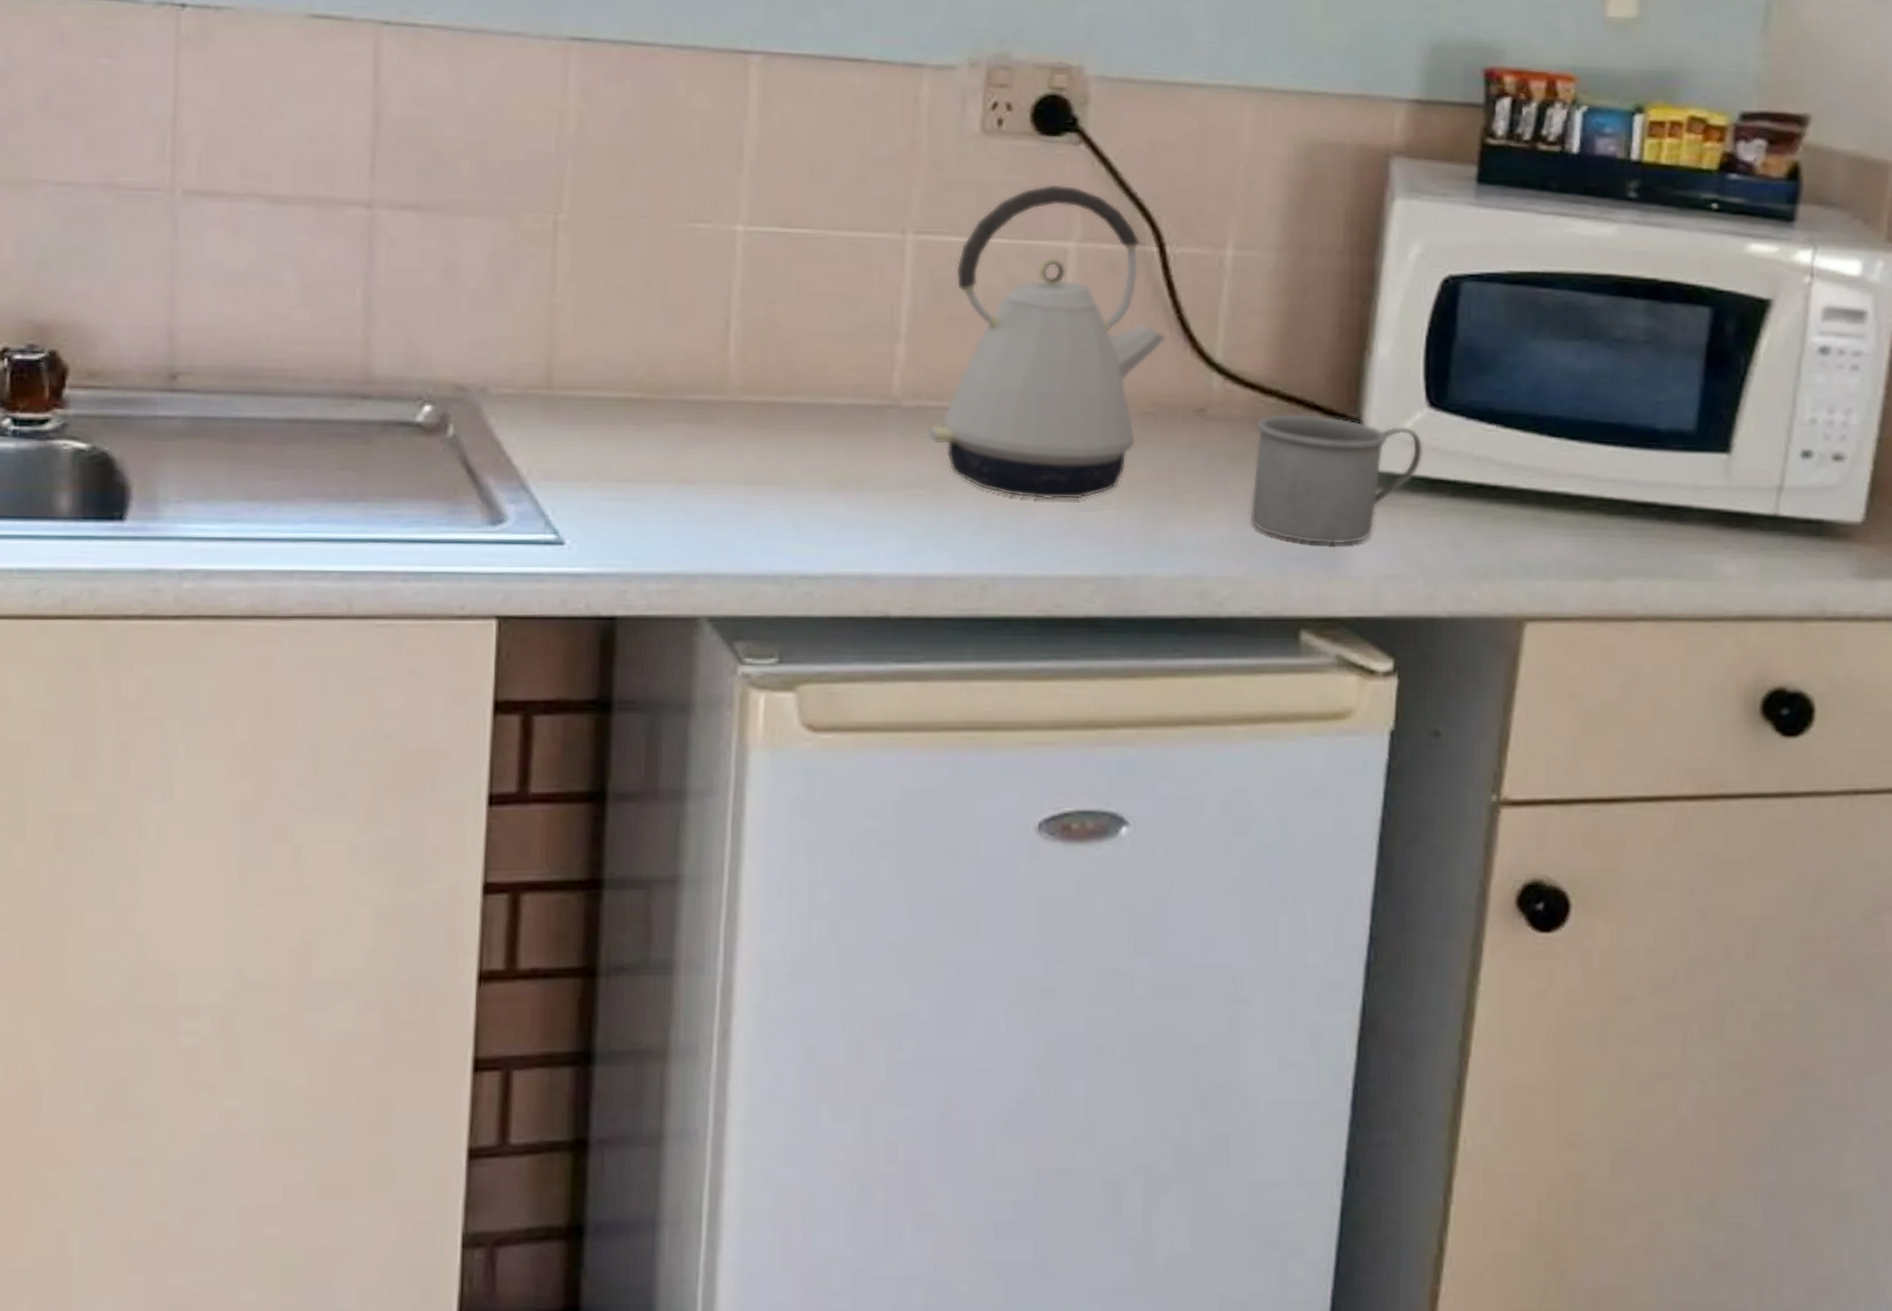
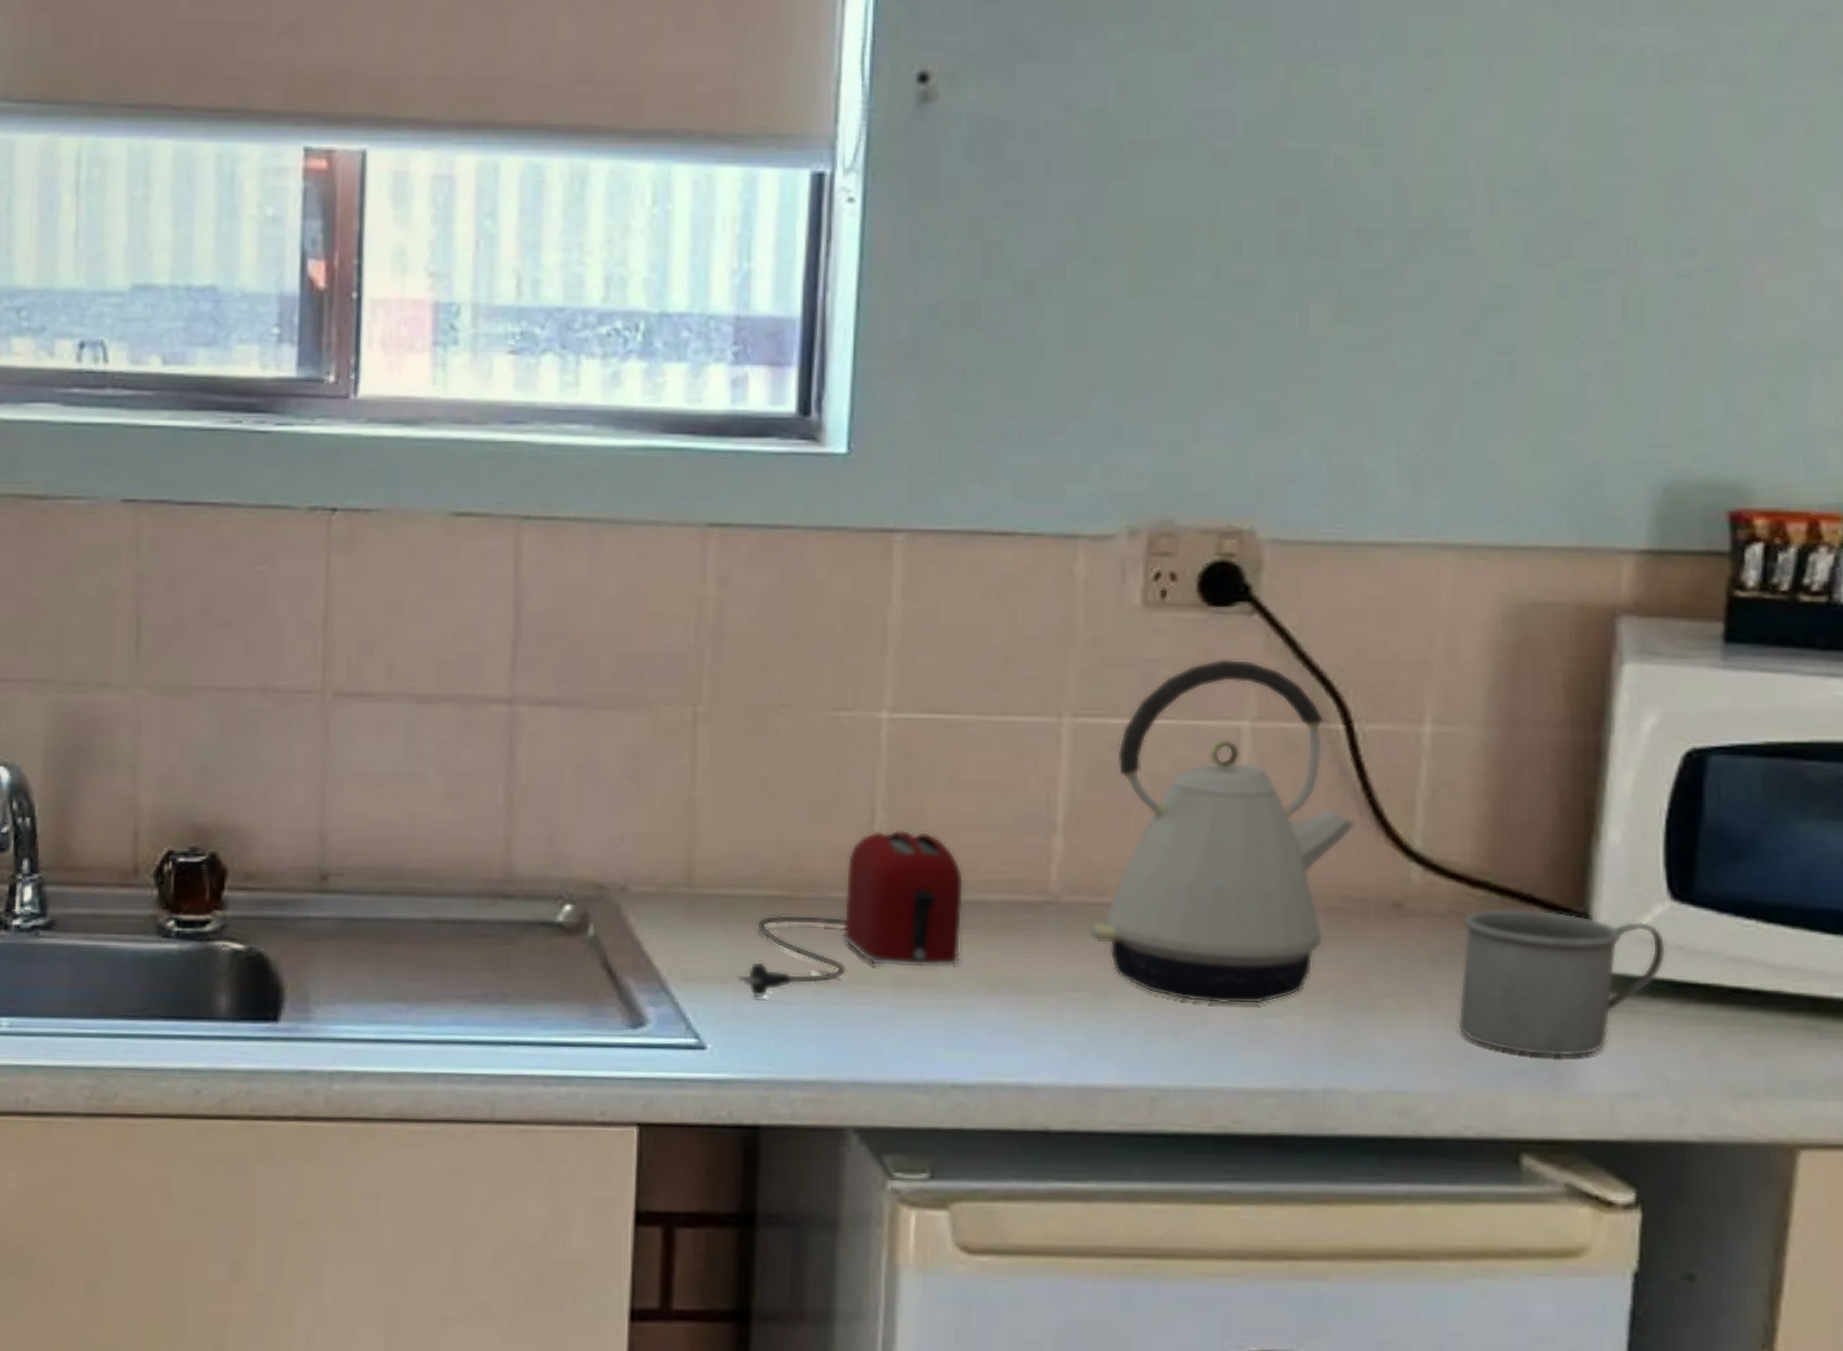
toaster: none [595,336,813,495] -> present [736,829,964,998]

